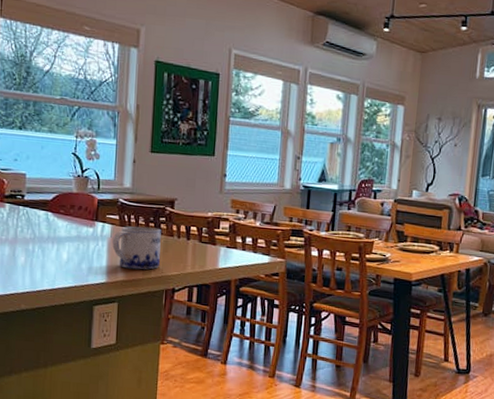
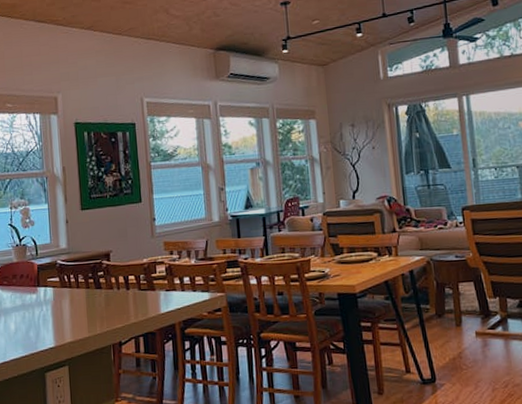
mug: present [112,226,161,270] -> none [56,283,104,329]

